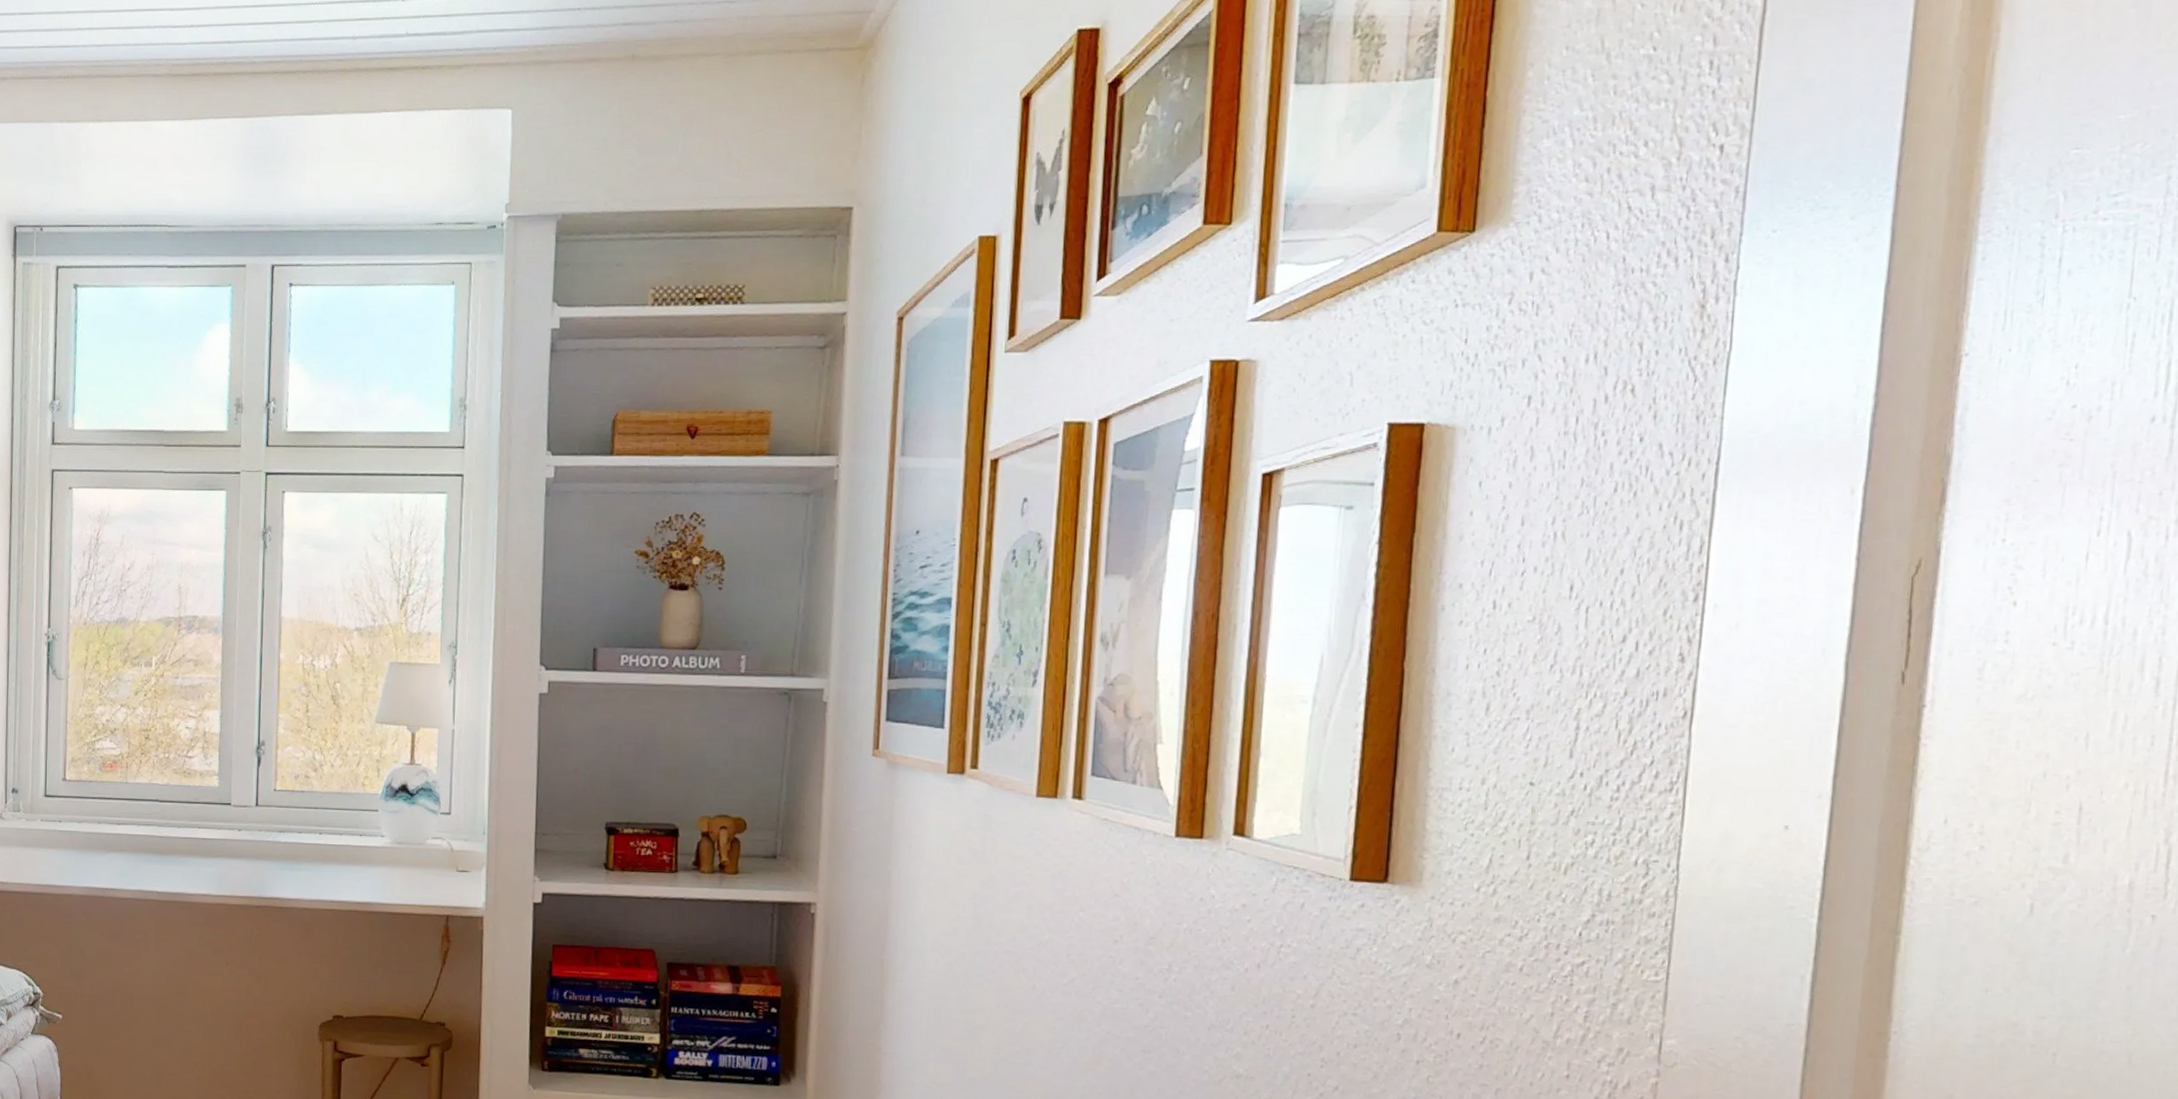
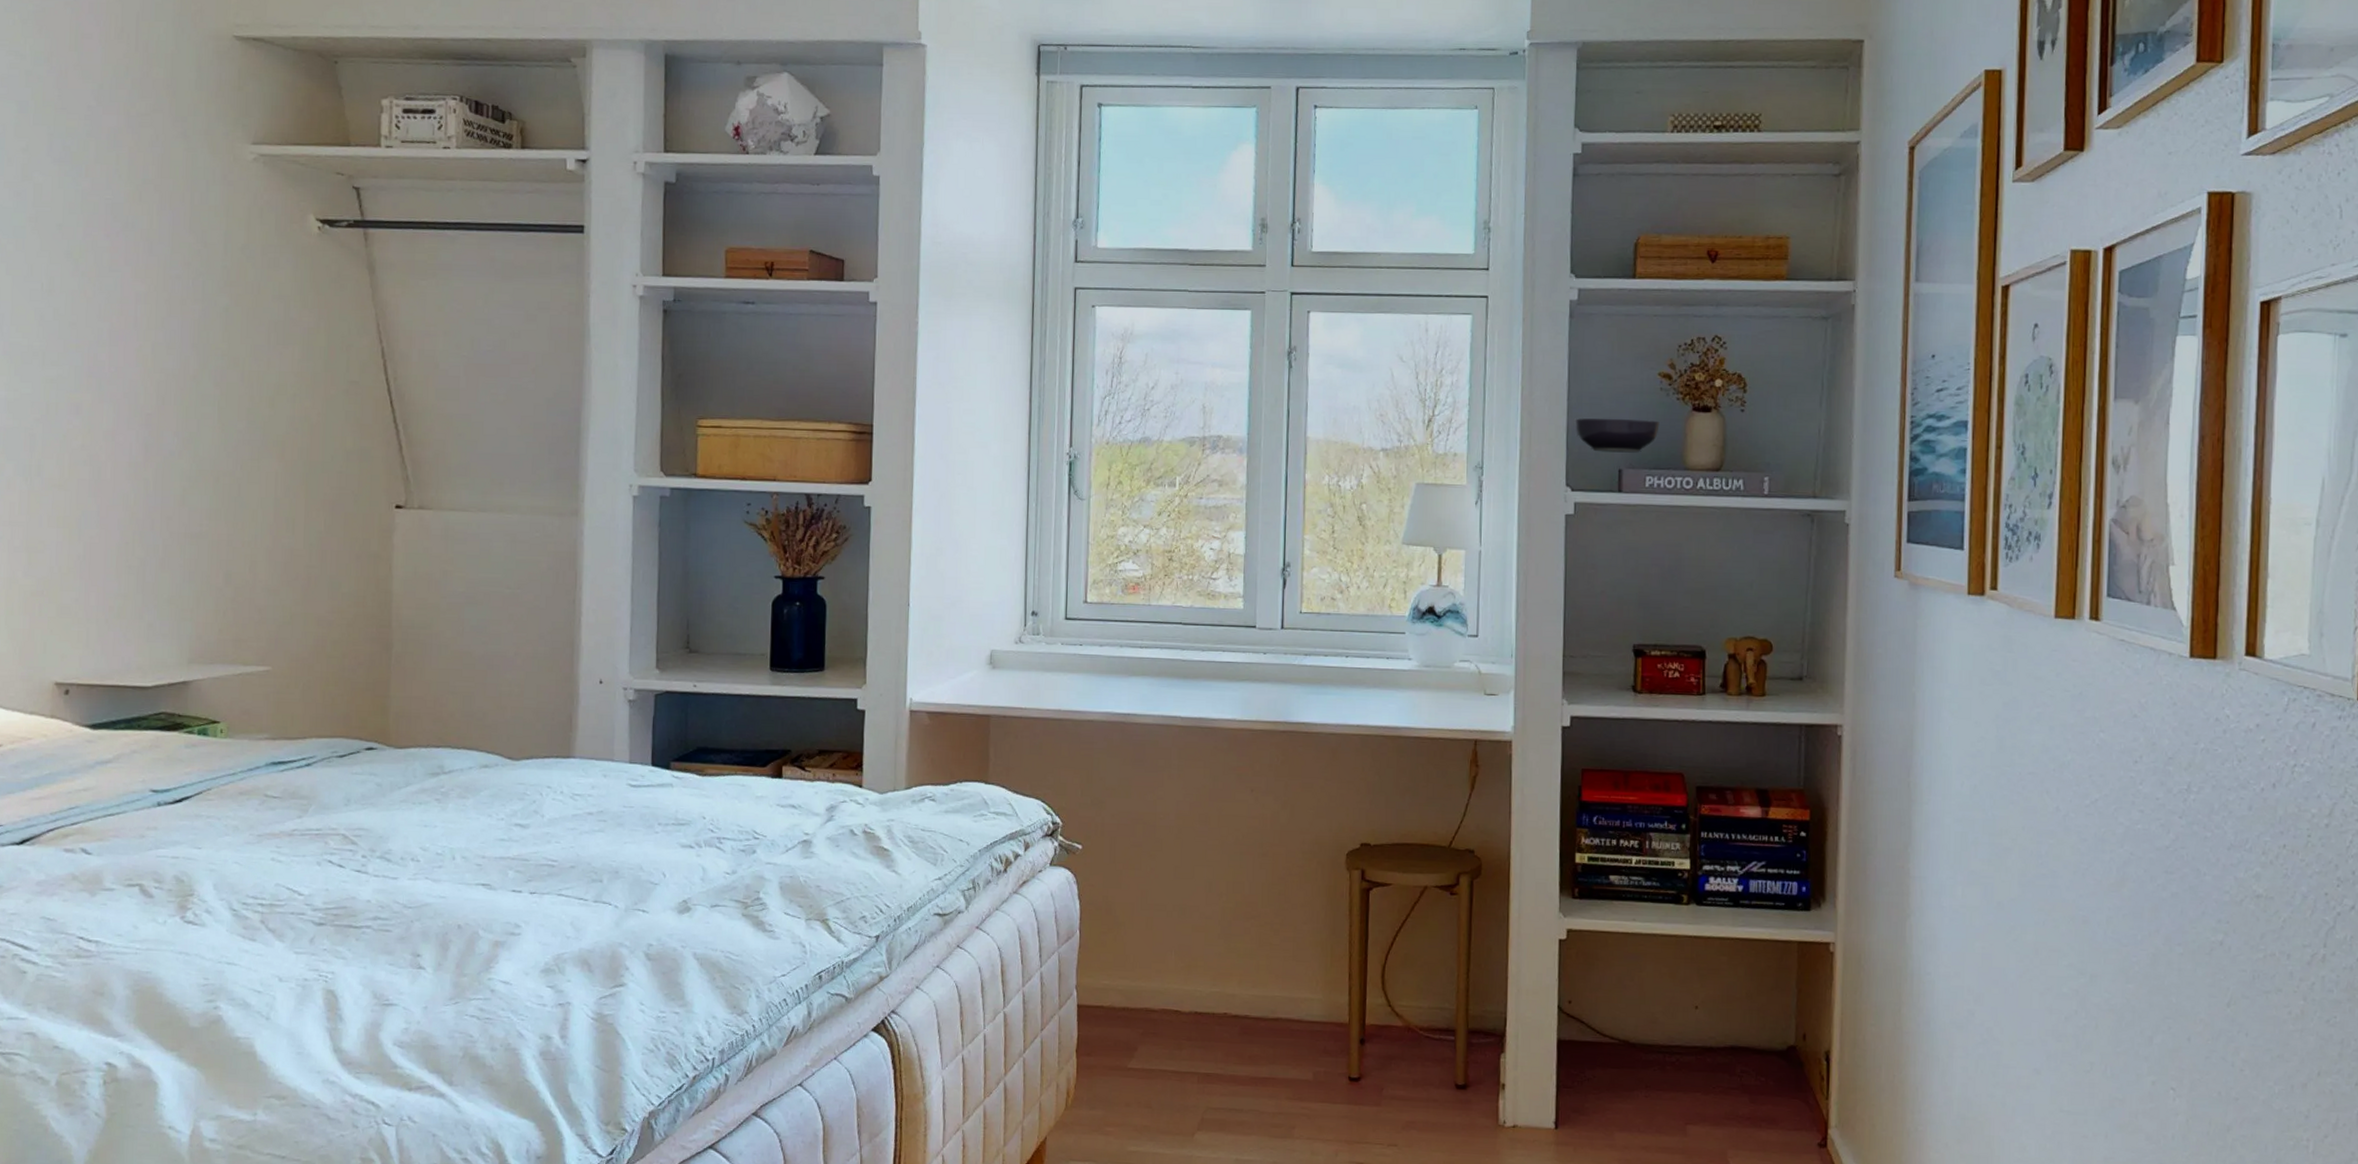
bowl: none [550,596,636,632] -> present [1576,418,1660,453]

